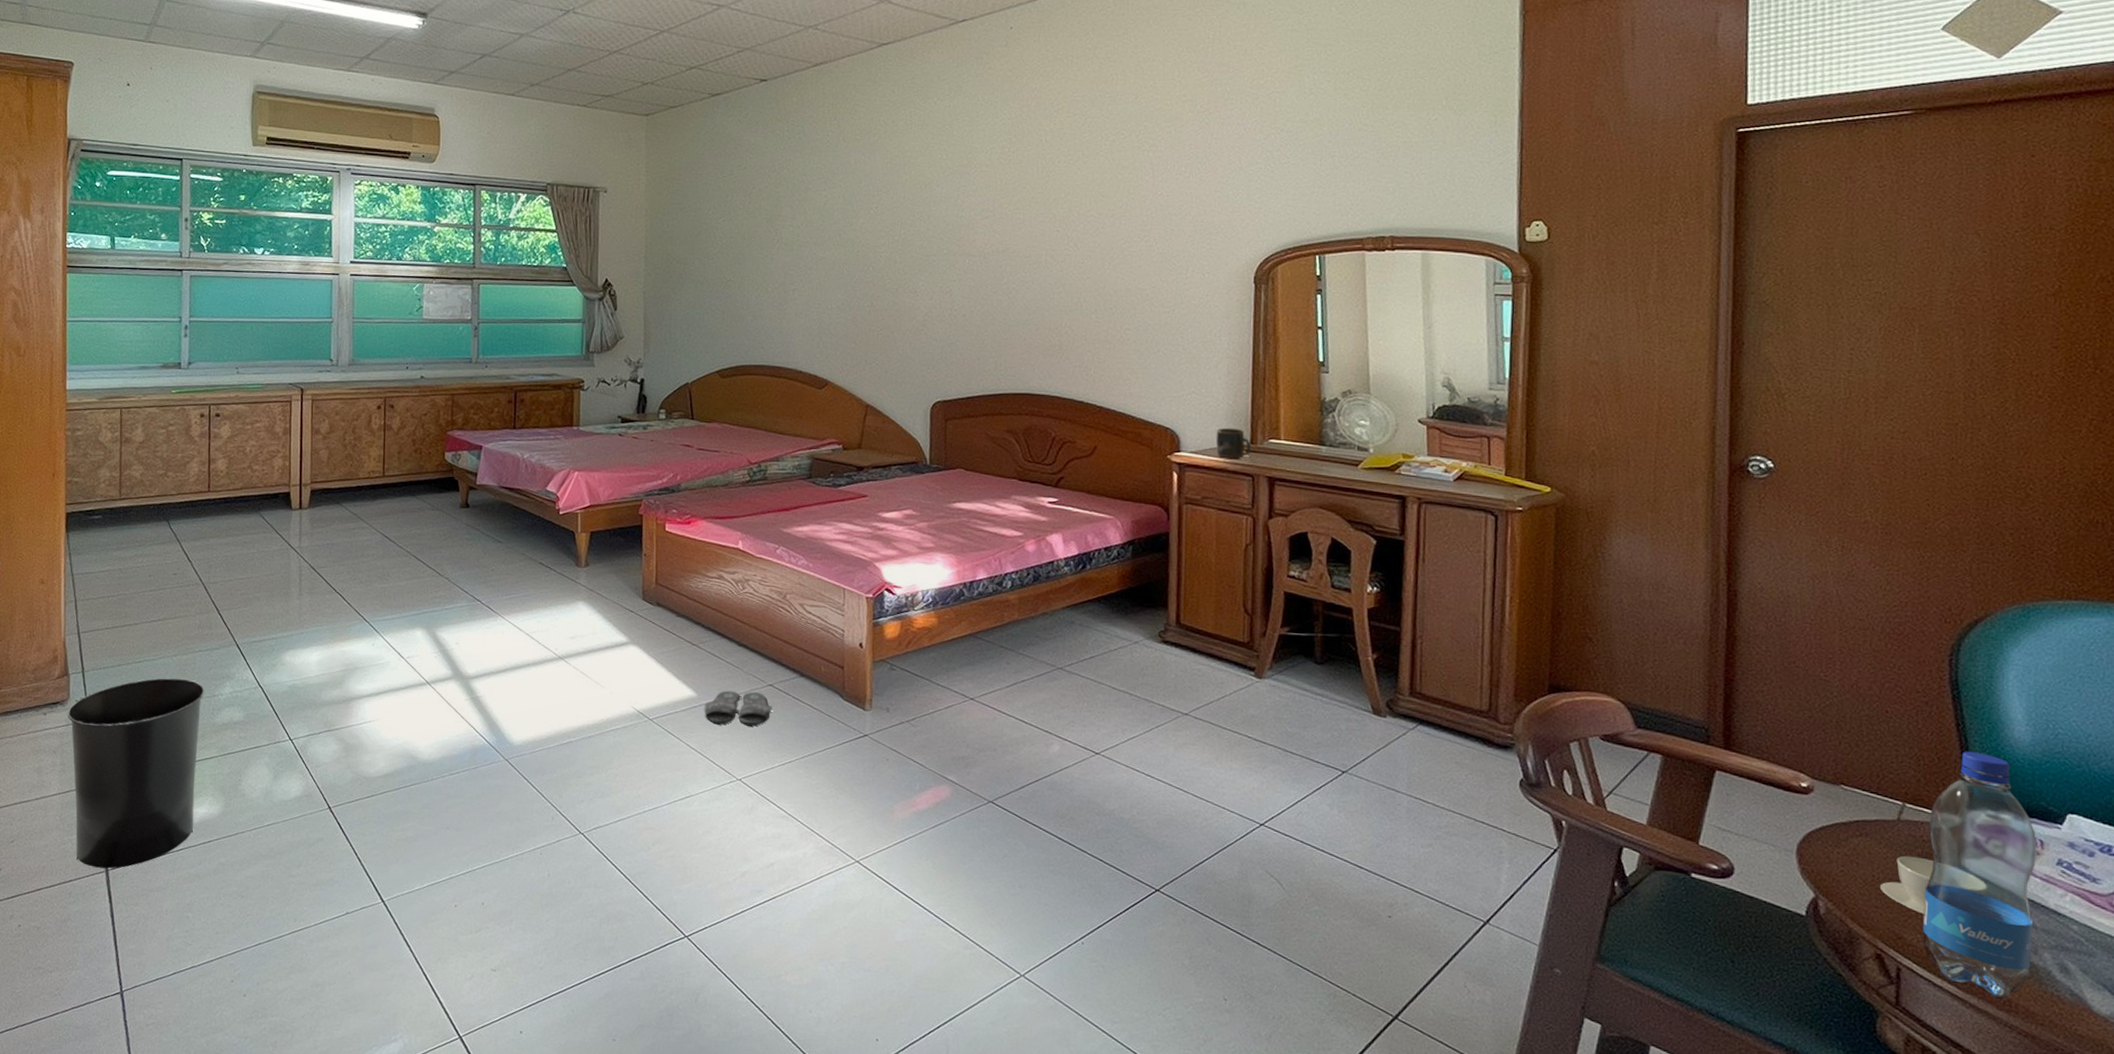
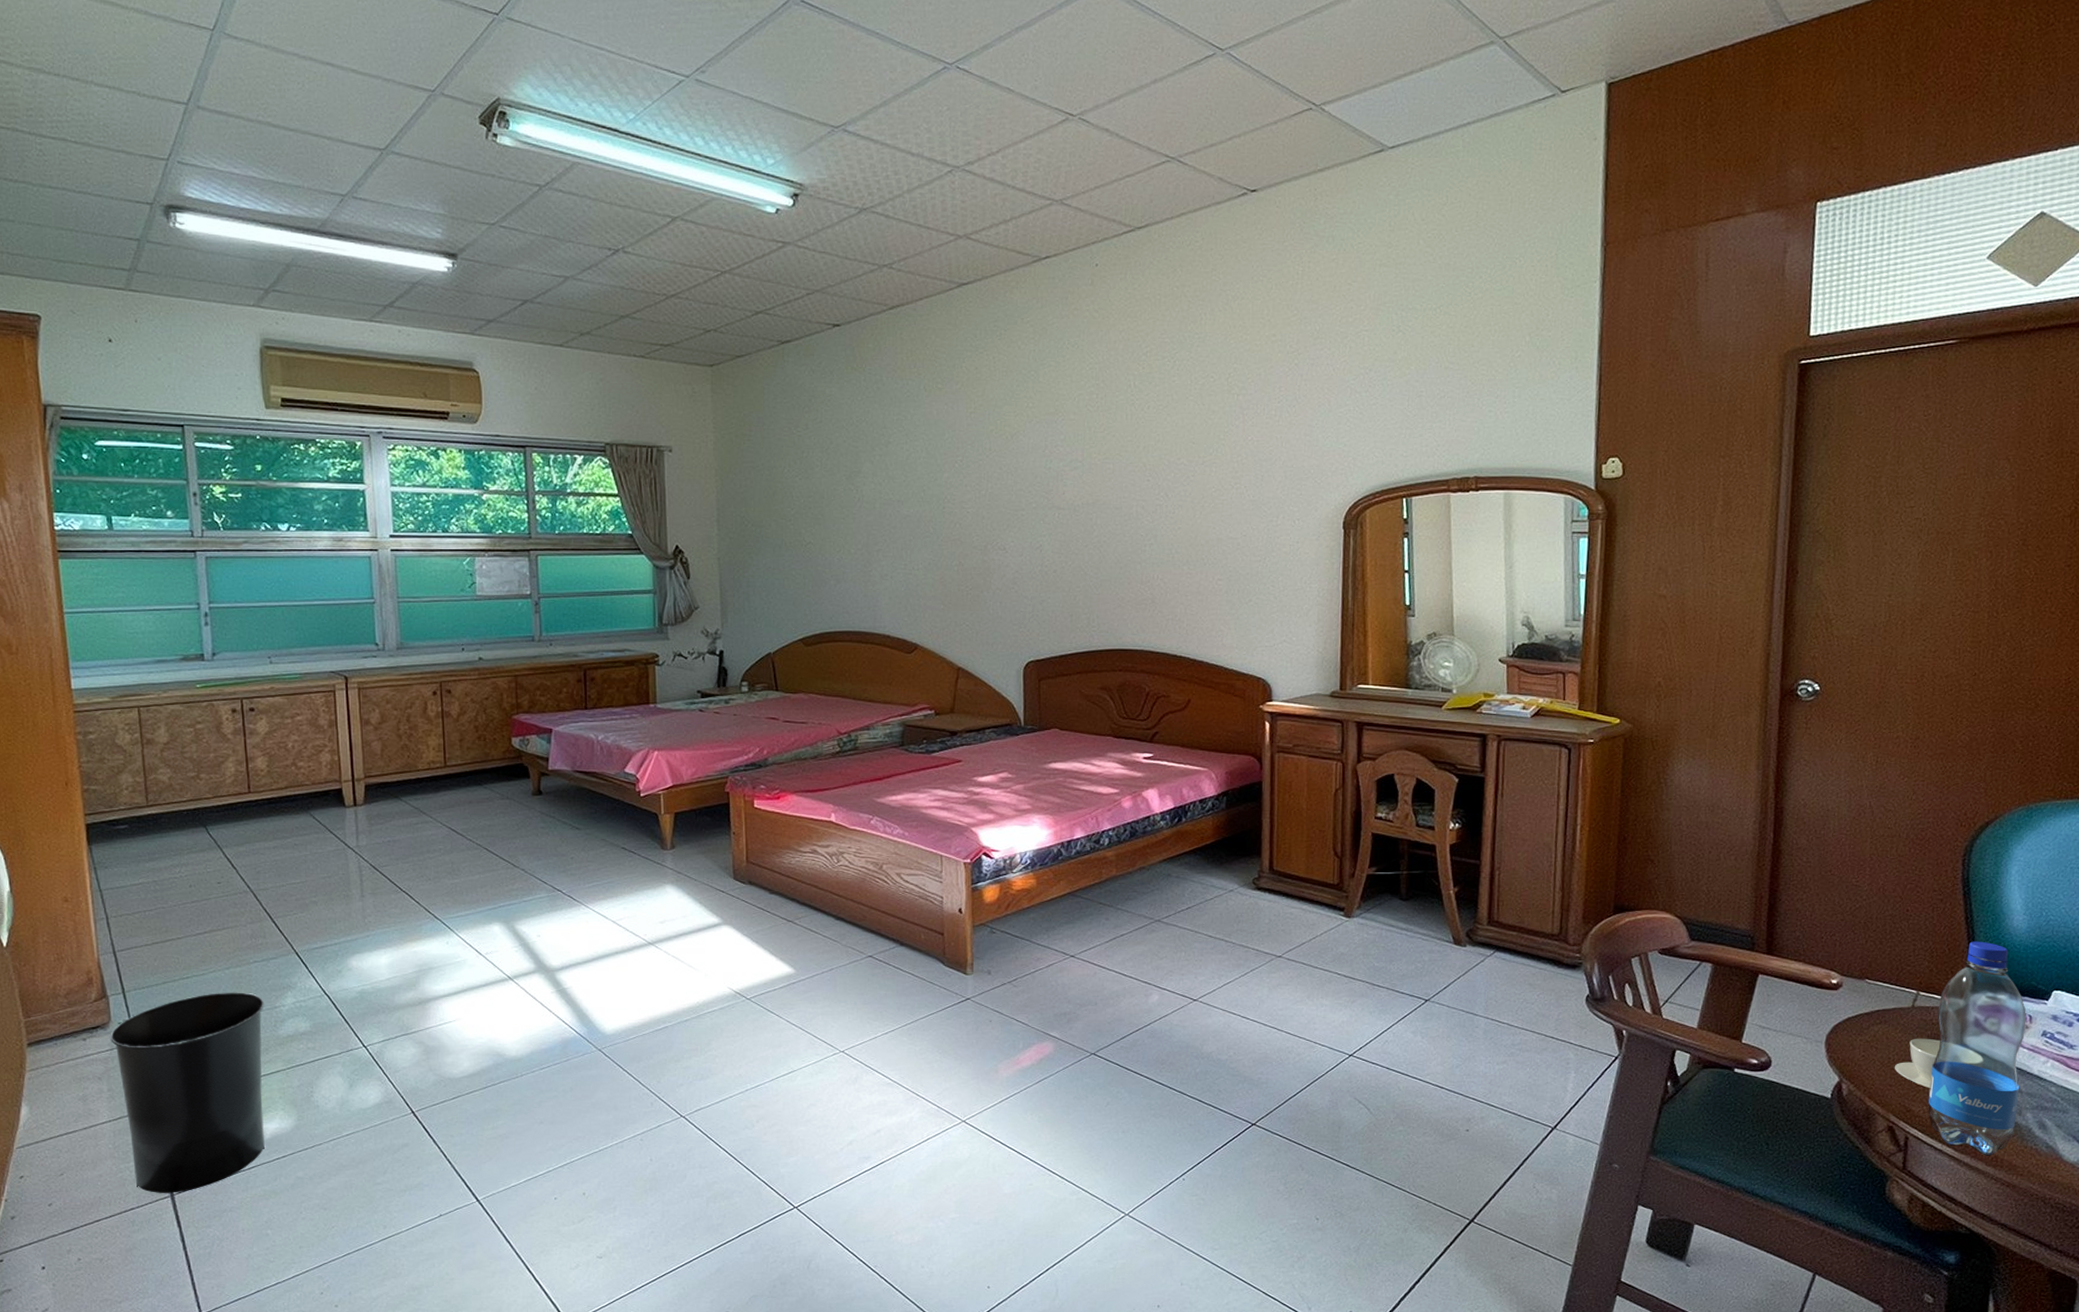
slippers: present [704,690,772,726] -> none [803,964,873,998]
mug: present [1215,427,1251,459] -> none [1306,675,1340,705]

